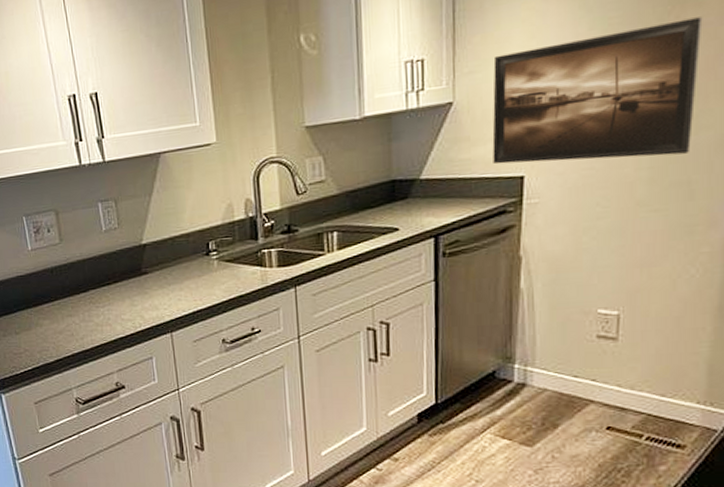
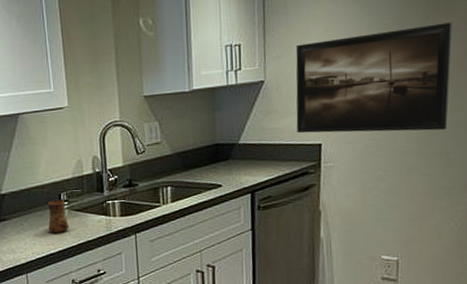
cup: none [194,249,219,287] -> present [47,199,69,233]

